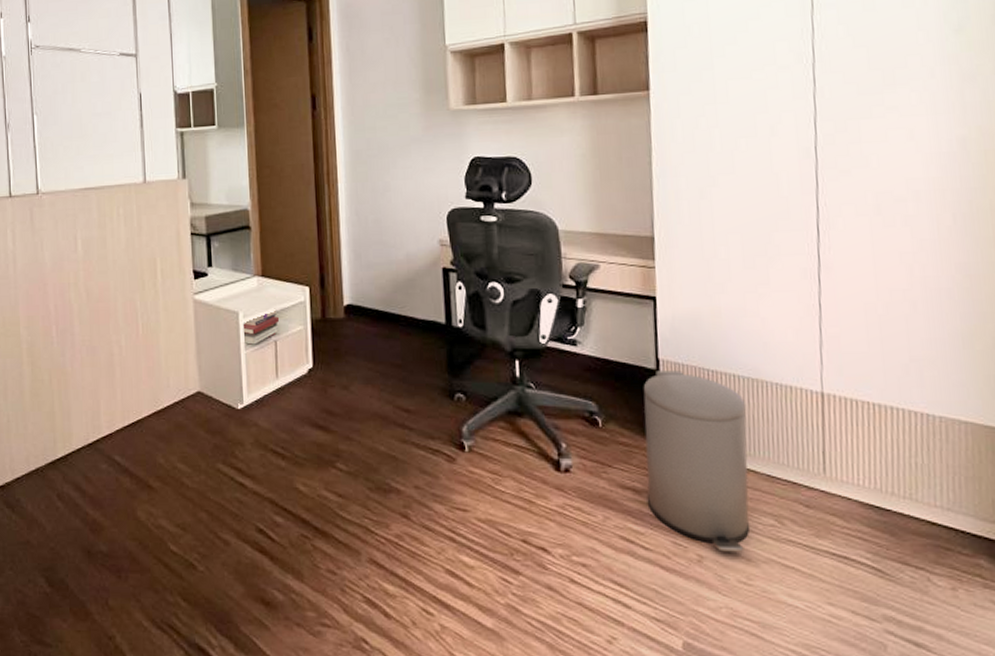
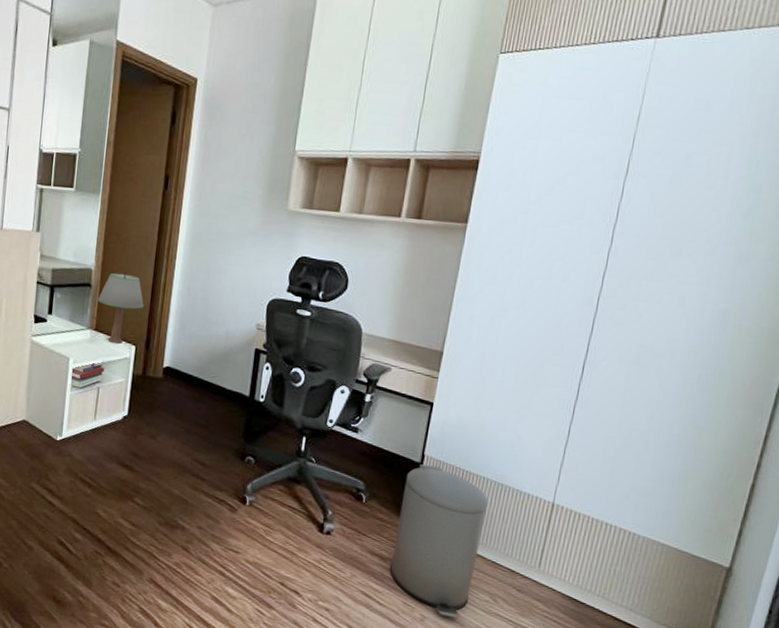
table lamp: none [258,207,311,289] -> present [97,272,144,345]

